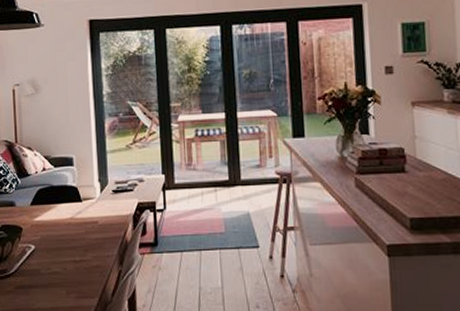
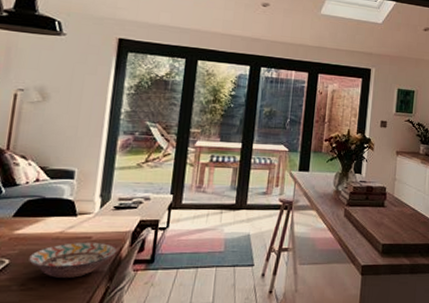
decorative bowl: none [50,226,122,262] -> present [29,241,116,278]

